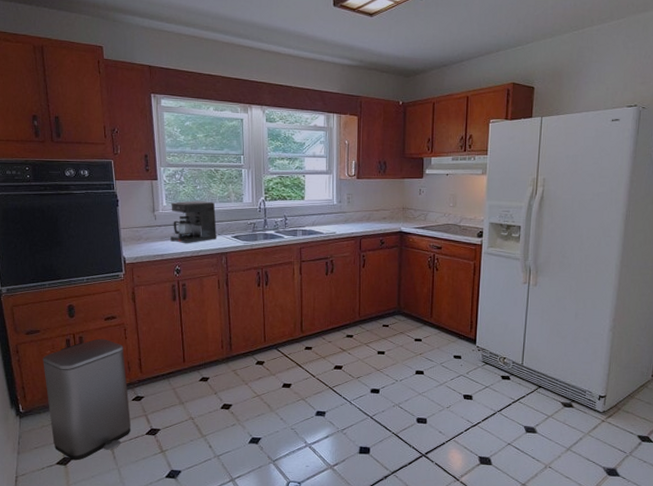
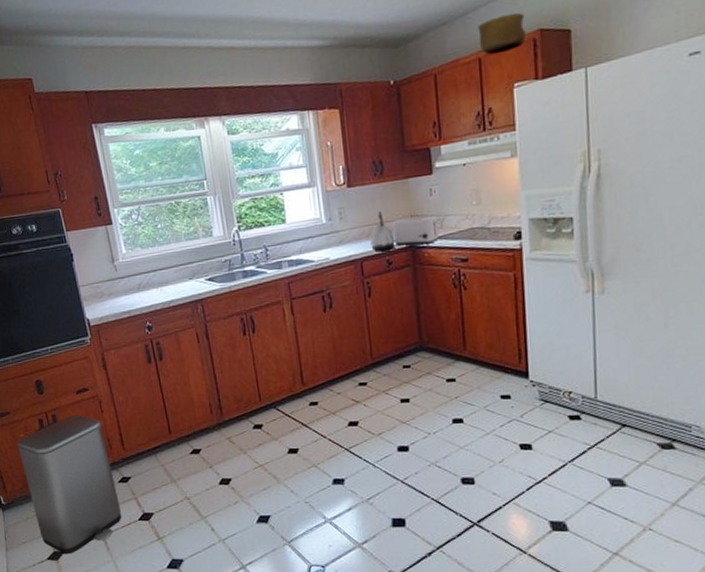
coffee maker: present [170,200,217,244] -> none [131,240,189,296]
kettle: none [369,201,389,233] -> present [370,211,396,252]
toaster: none [387,209,423,232] -> present [392,215,439,246]
basket: none [468,67,503,96] -> present [478,12,526,55]

